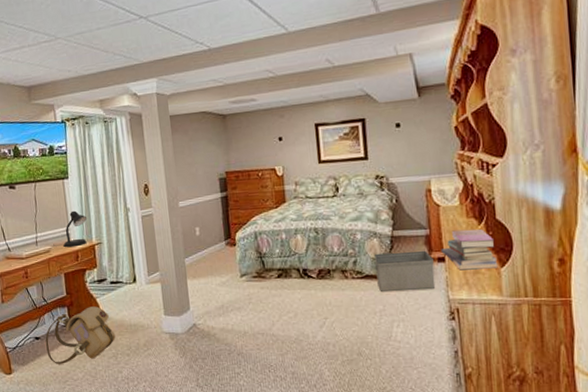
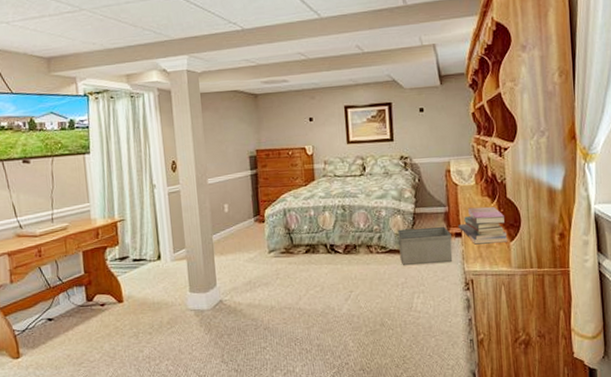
backpack: present [45,306,116,364] -> none [59,284,138,346]
desk lamp: present [53,210,88,248] -> none [71,186,110,225]

